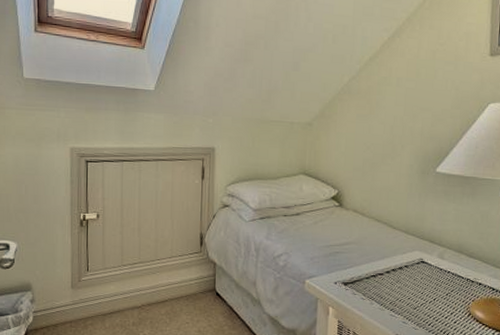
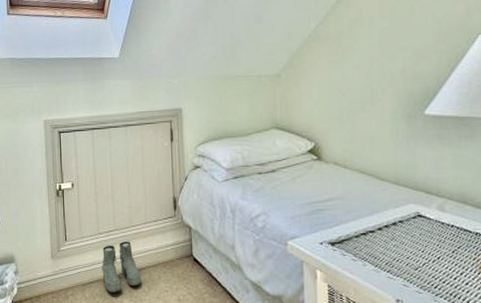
boots: none [124,274,163,323] -> present [102,241,141,292]

